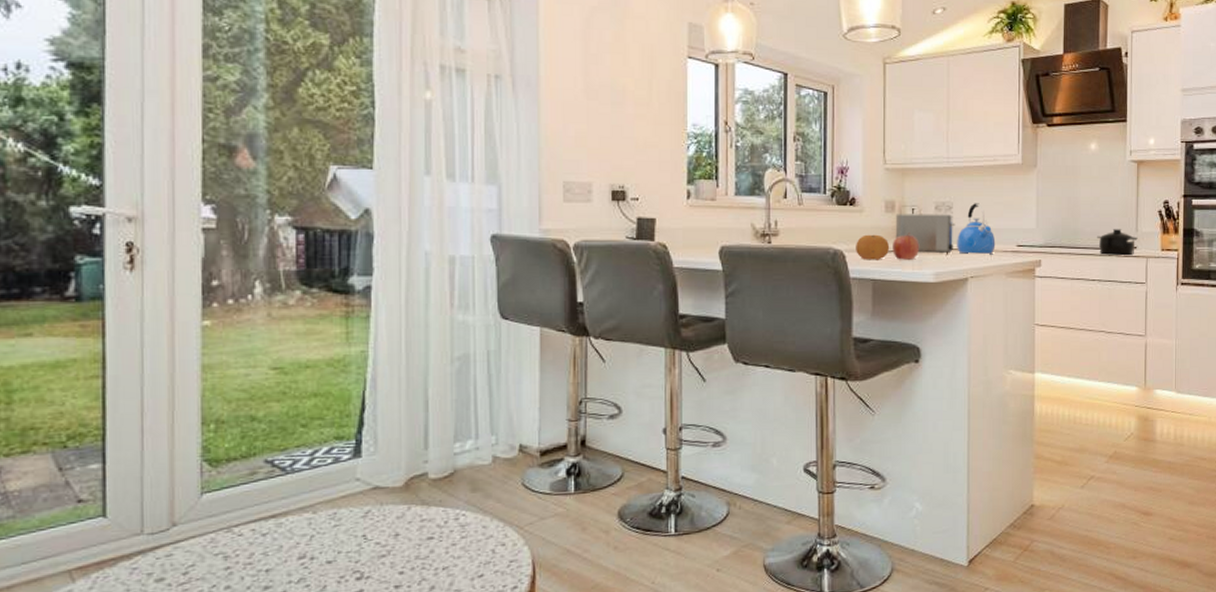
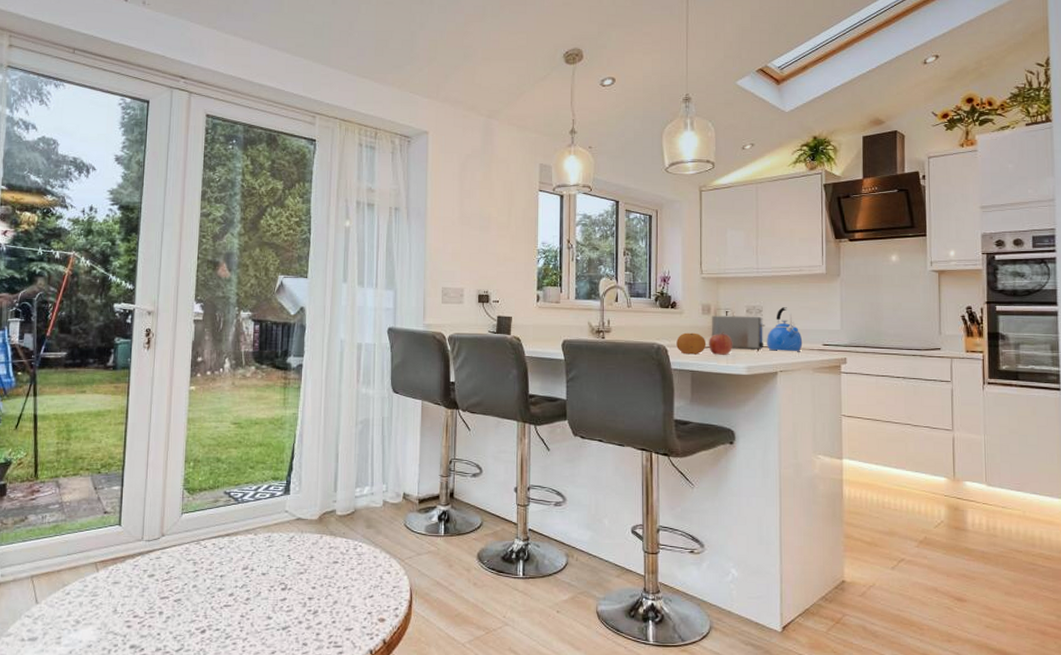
saucepan: present [1097,229,1138,255] -> none [900,332,941,355]

